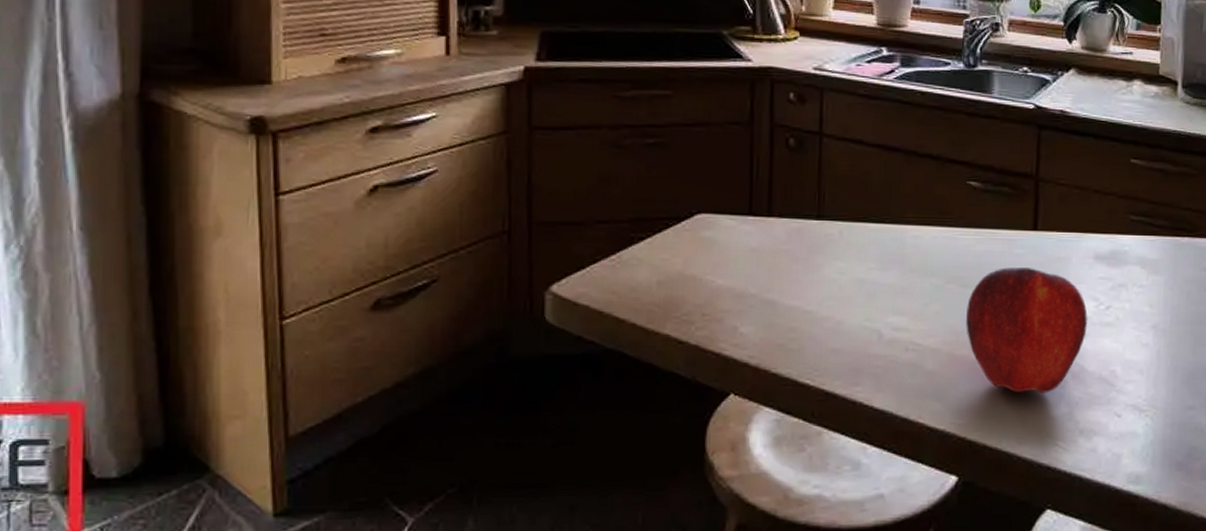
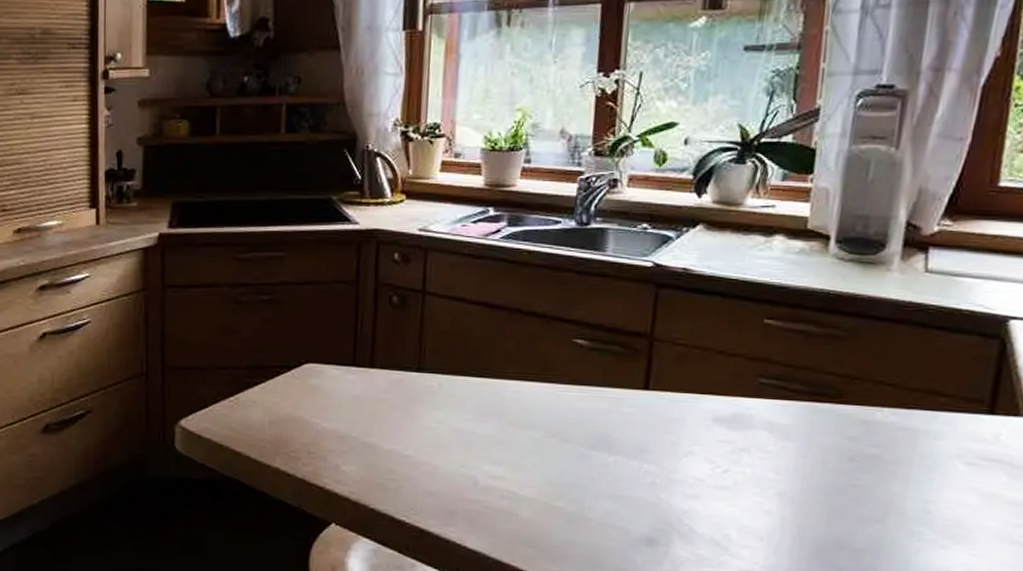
apple: present [966,267,1088,393] -> none [564,425,701,550]

